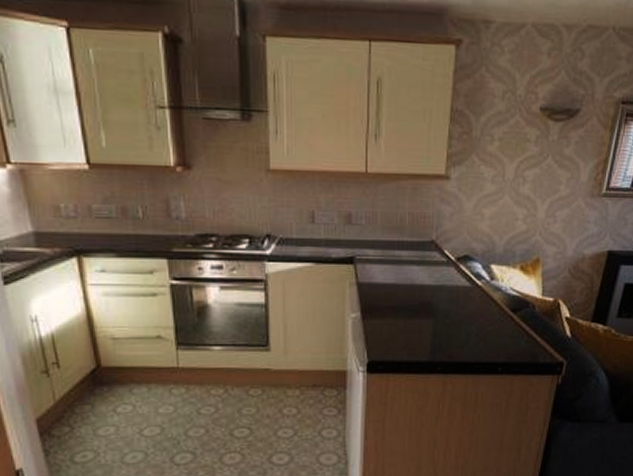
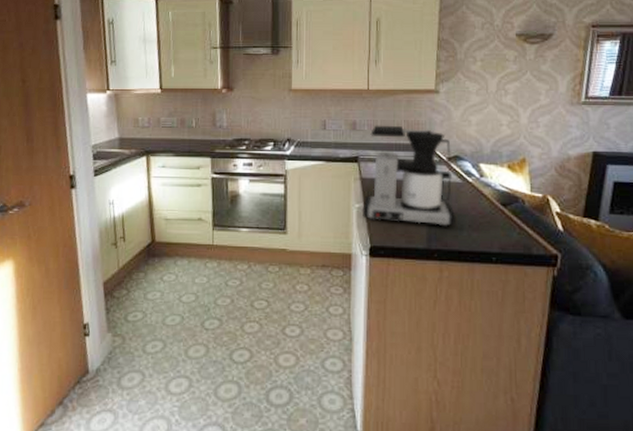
coffee maker: none [359,218,463,338] -> present [363,125,456,228]

